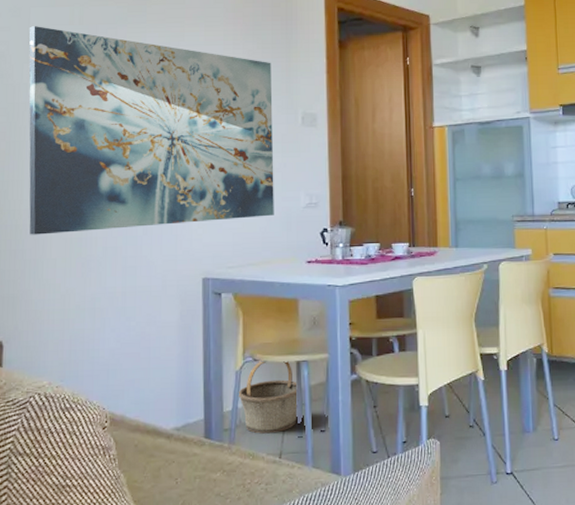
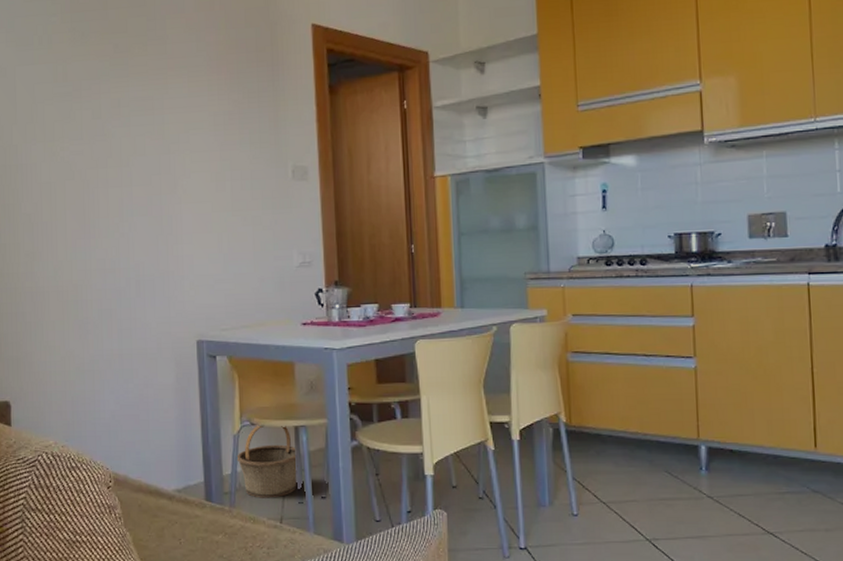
wall art: present [29,26,274,235] -> none [16,85,267,298]

